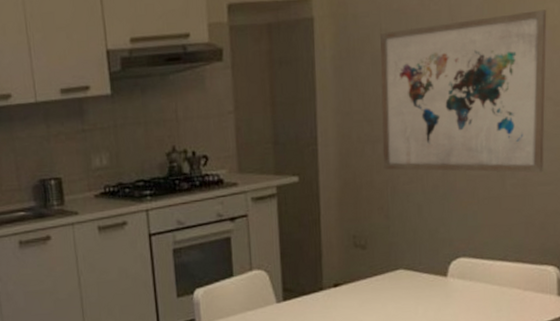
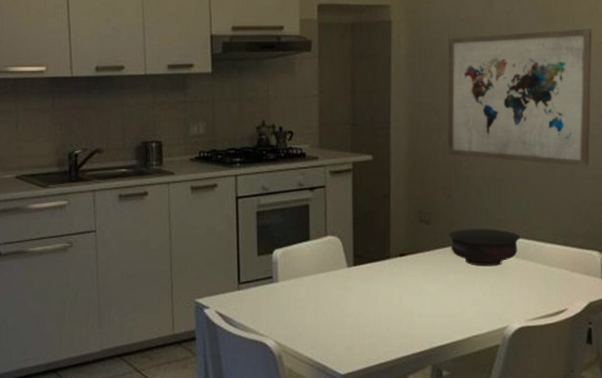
bowl: none [387,249,468,292] -> present [448,229,521,267]

